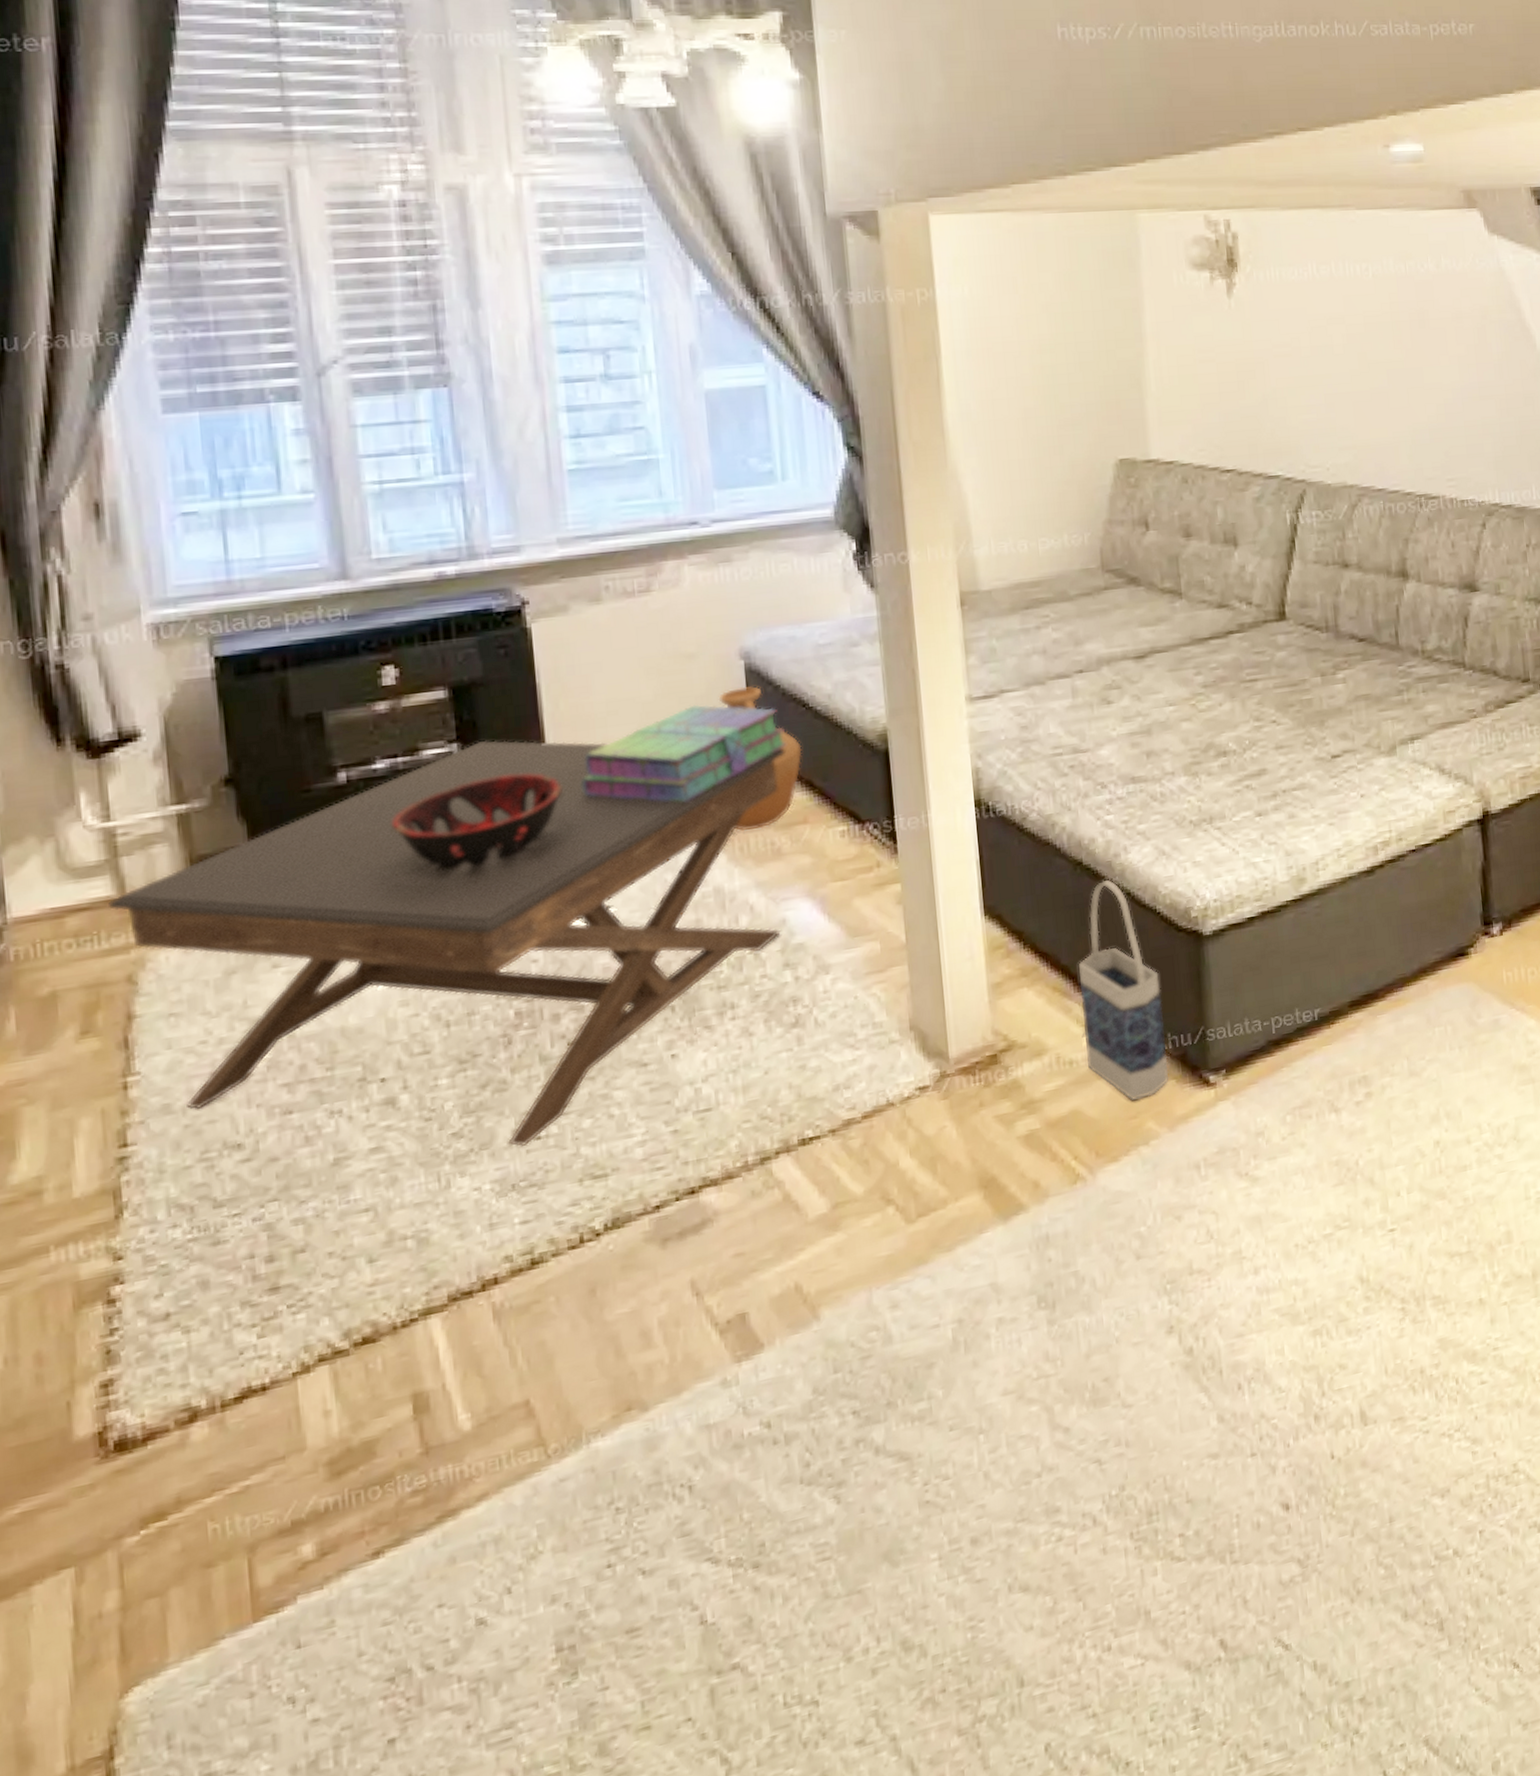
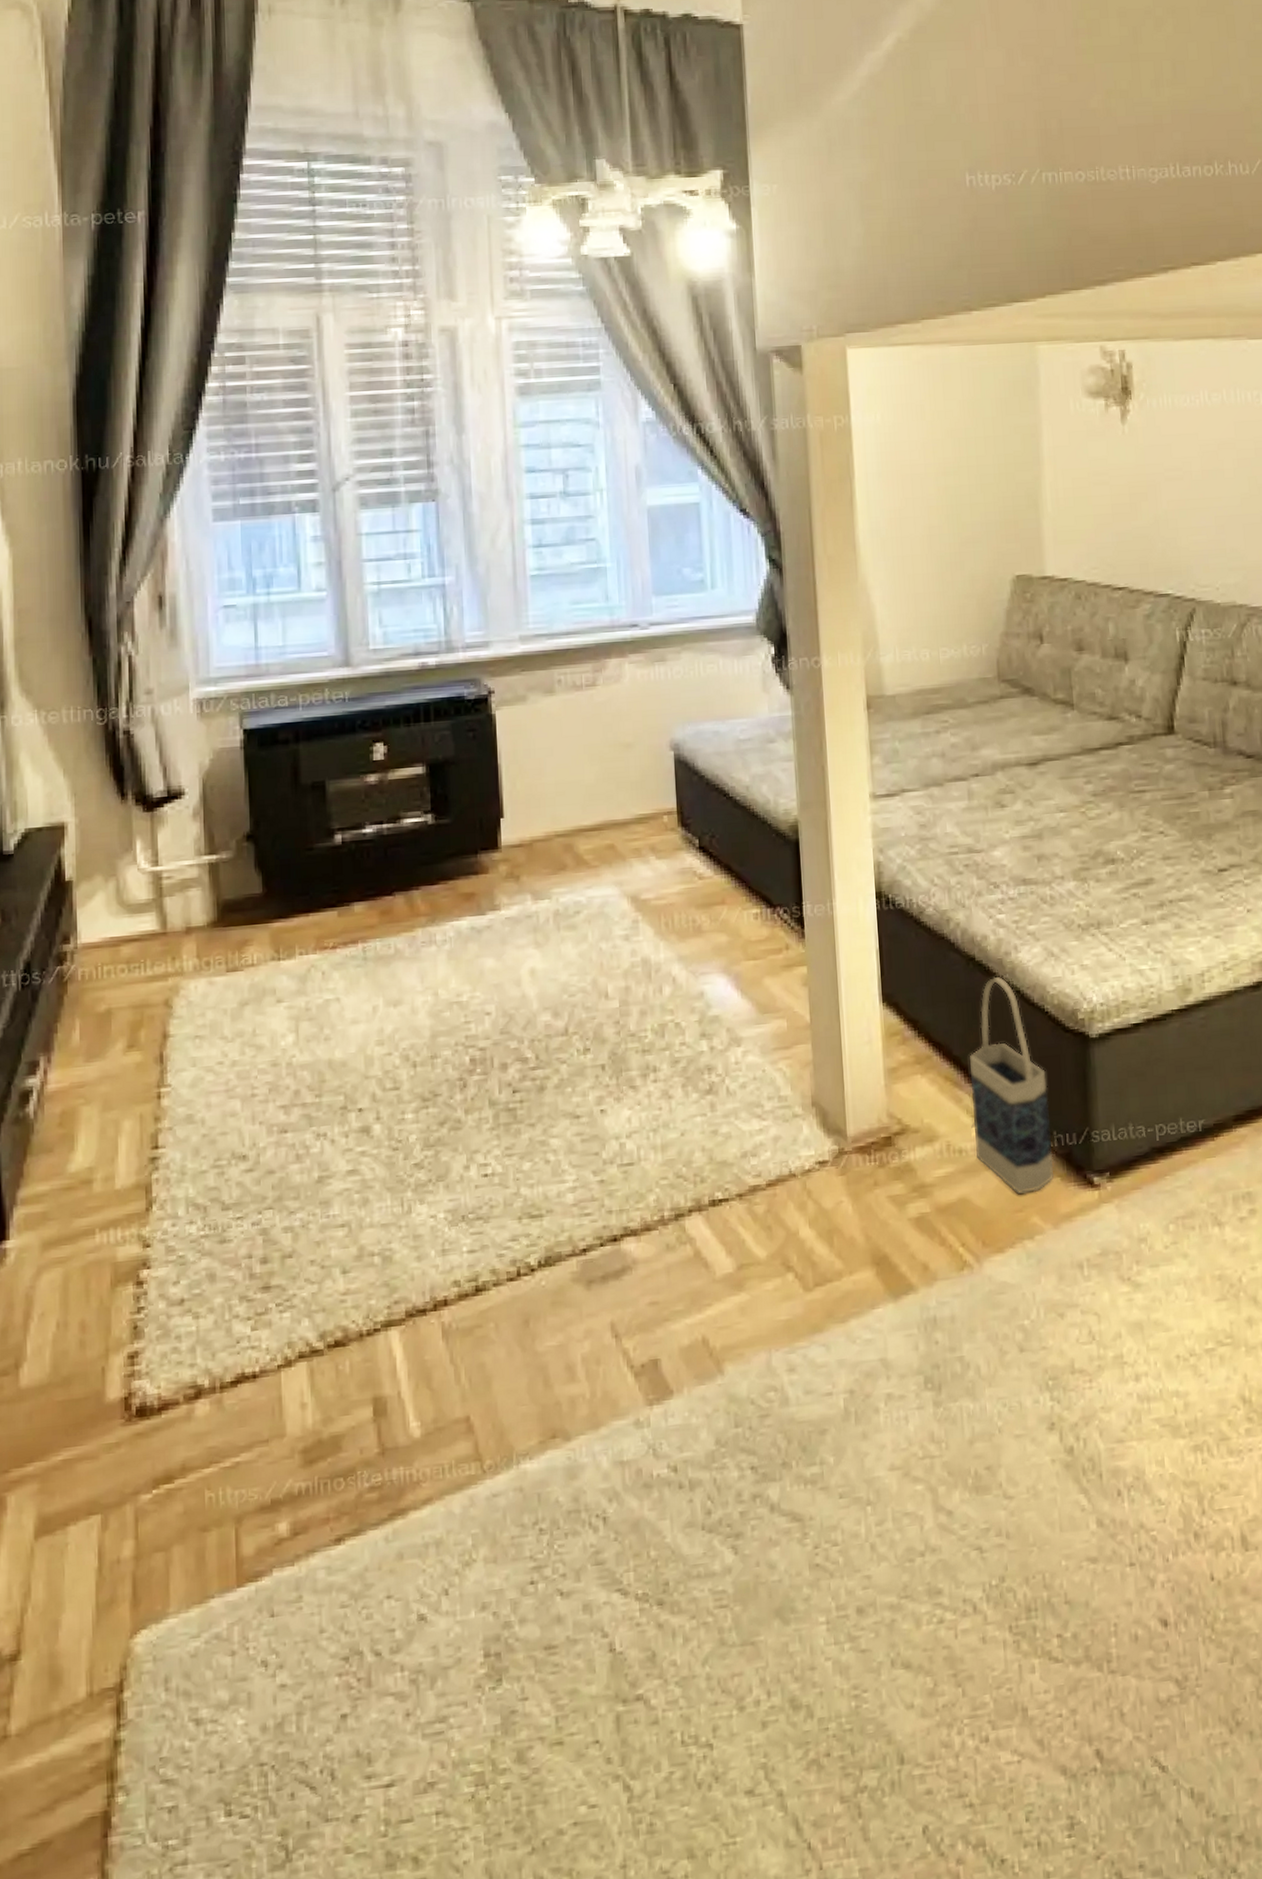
coffee table: present [109,740,785,1148] -> none [154,812,707,1183]
decorative bowl: present [391,774,563,868] -> none [376,844,517,925]
stack of books: present [582,704,787,803] -> none [533,789,709,879]
vase: present [718,686,803,832] -> none [650,775,722,908]

